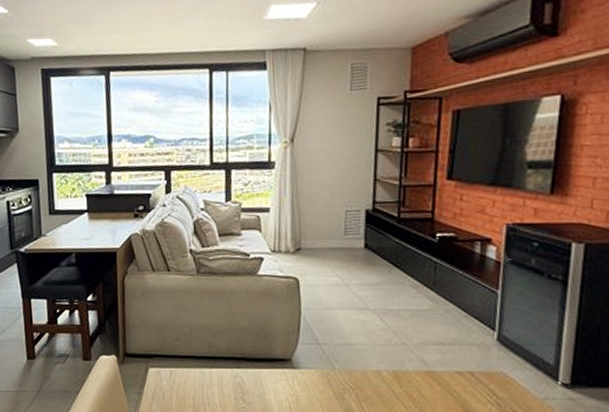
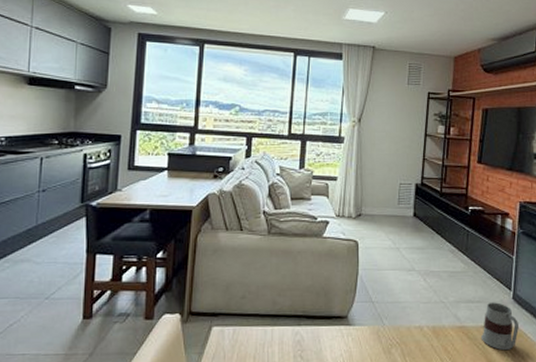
mug: none [454,345,506,400] -> present [480,302,519,351]

